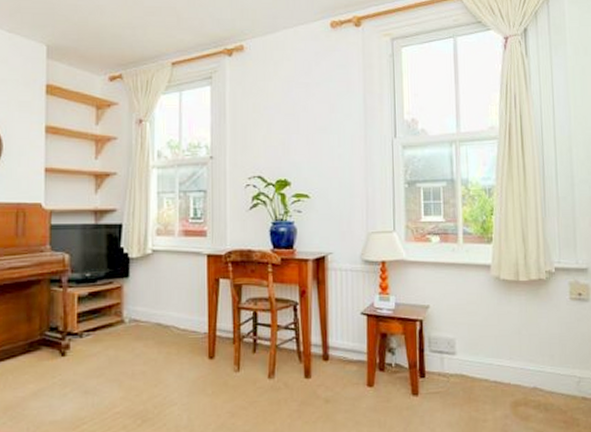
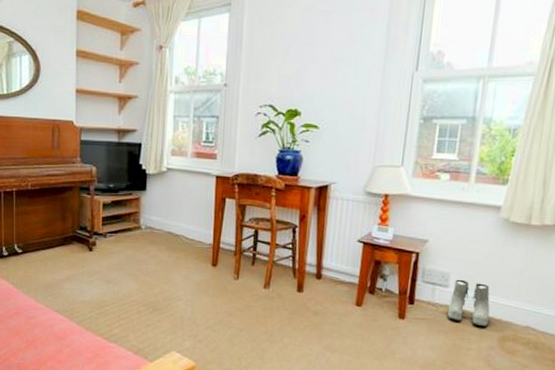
boots: none [458,344,498,394] -> present [447,279,490,327]

